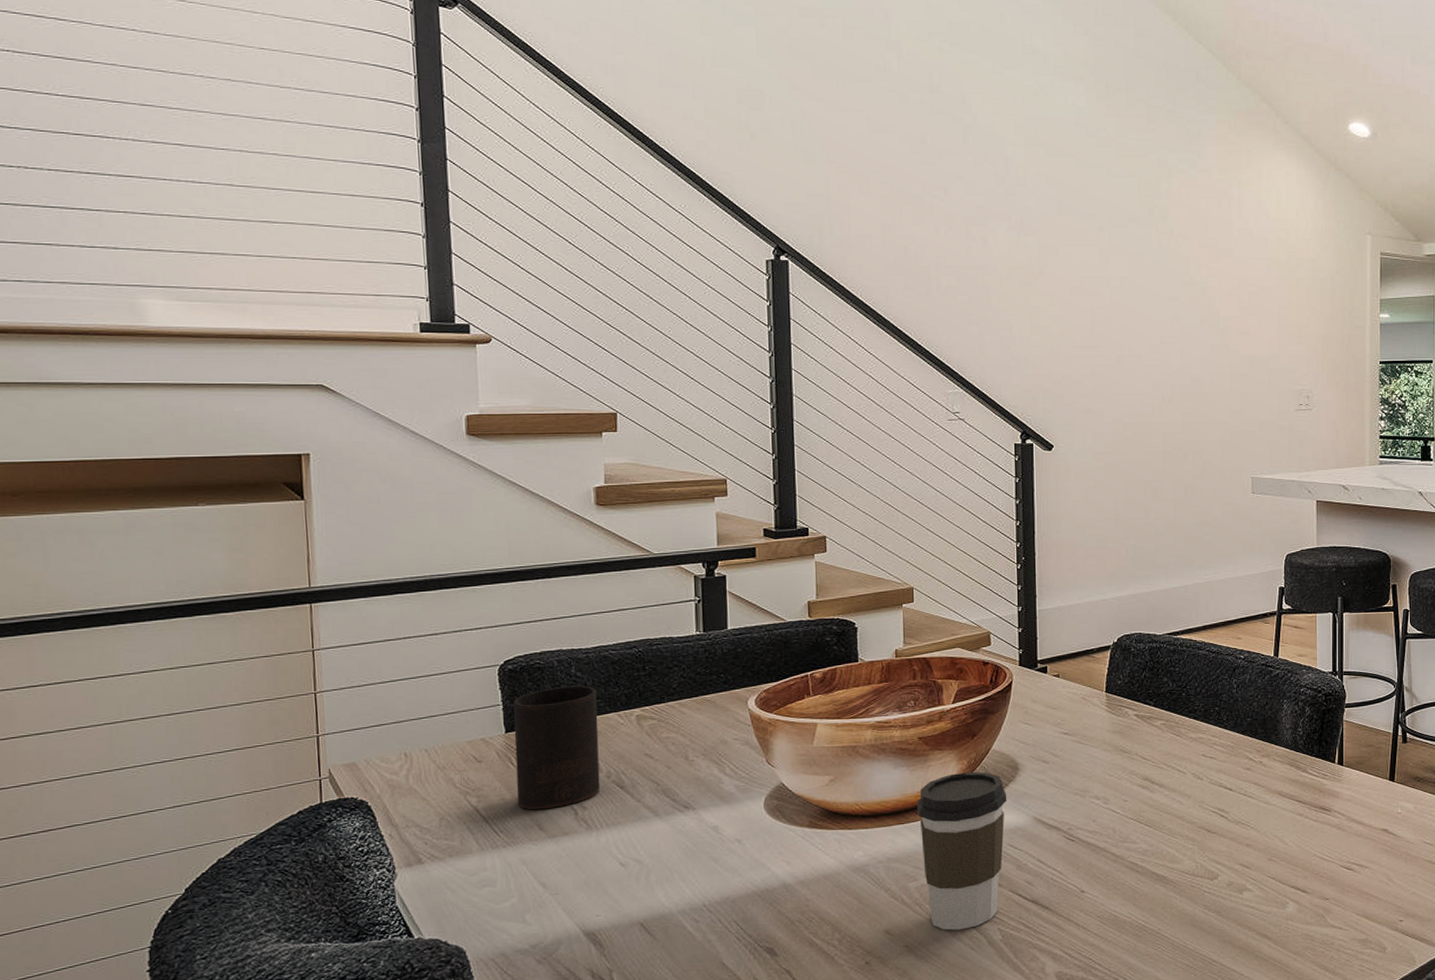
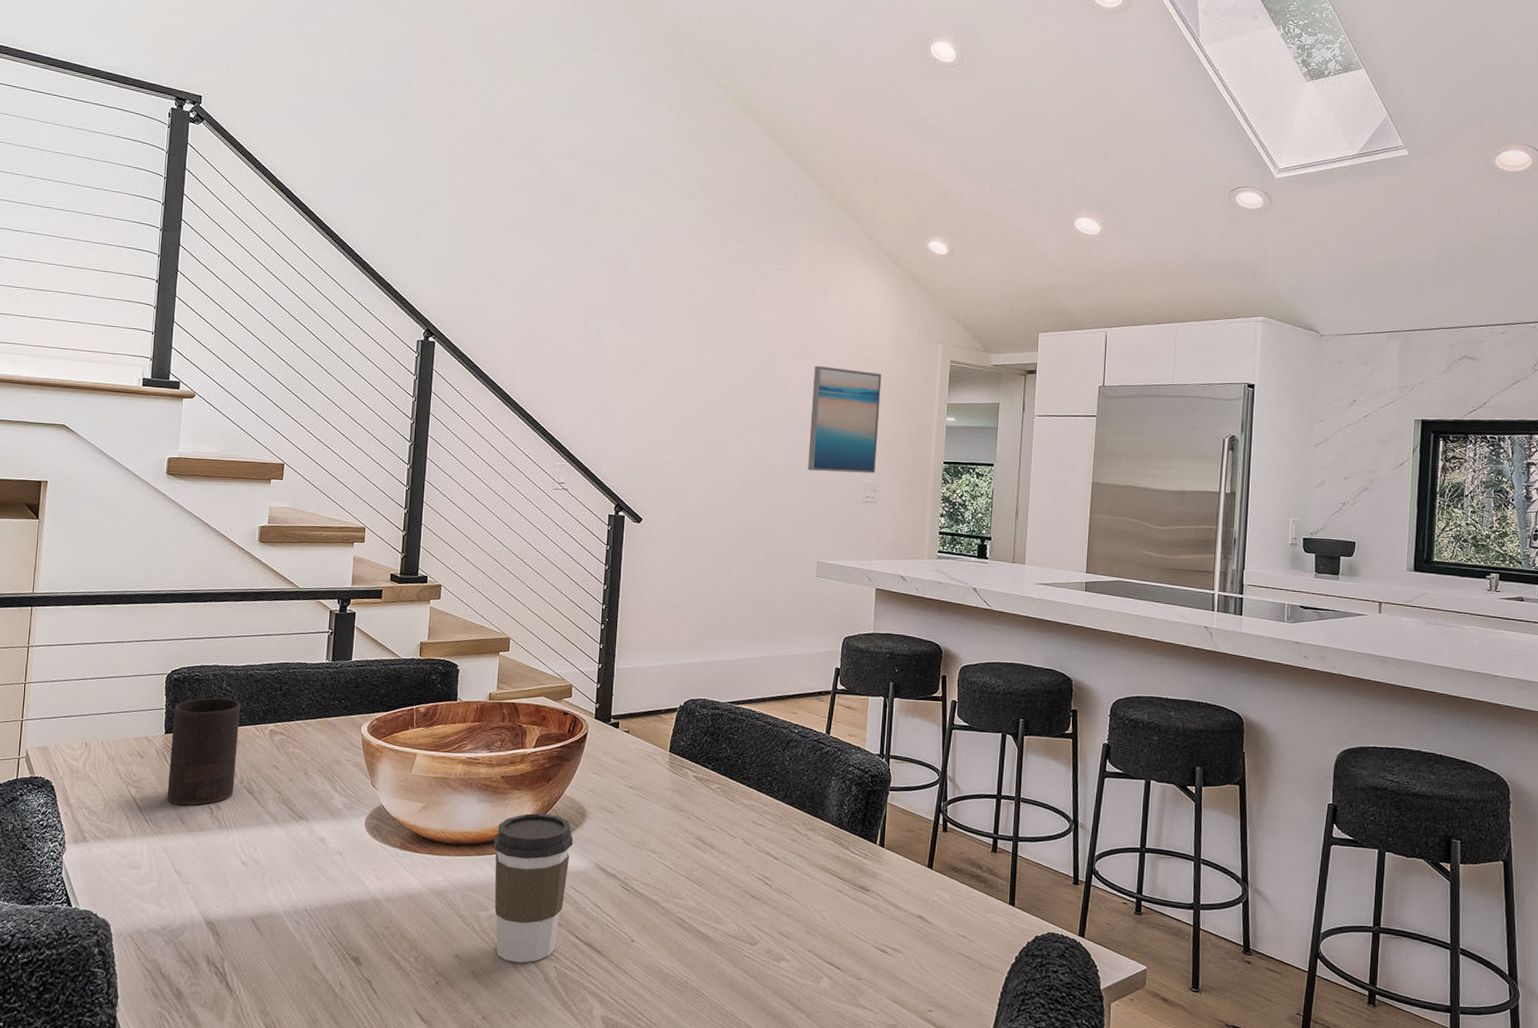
wall art: none [1233,266,1308,381] -> present [808,366,882,474]

